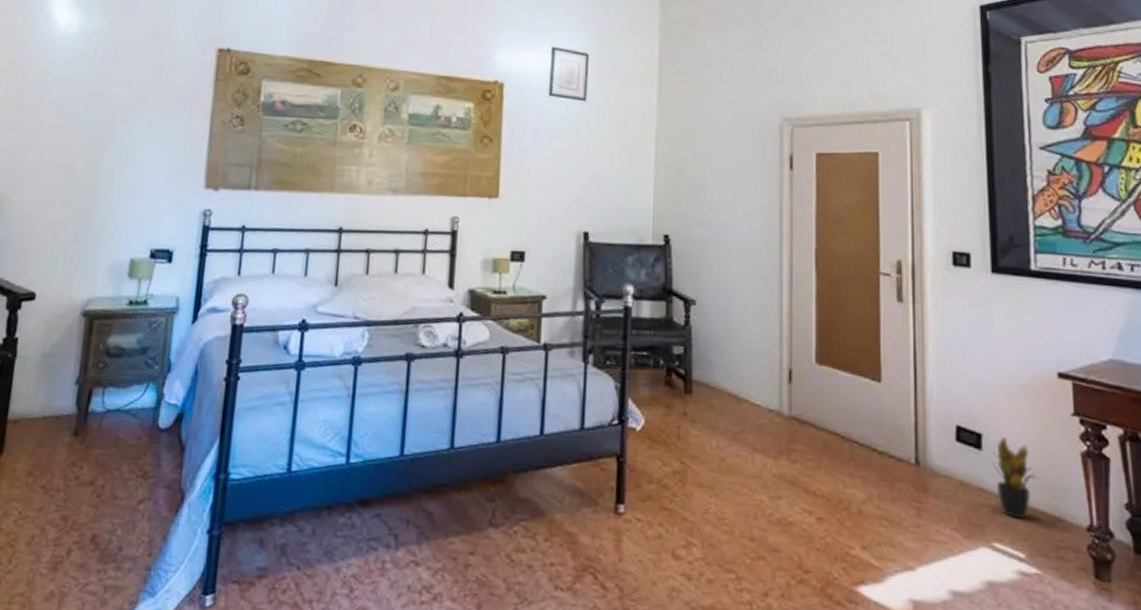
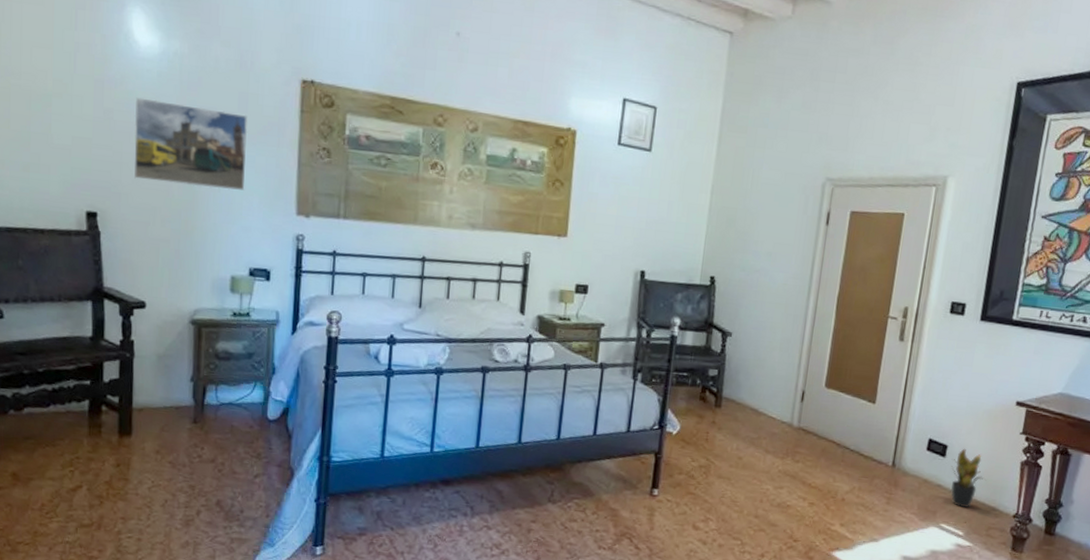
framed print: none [39,76,161,165] -> present [133,97,248,190]

